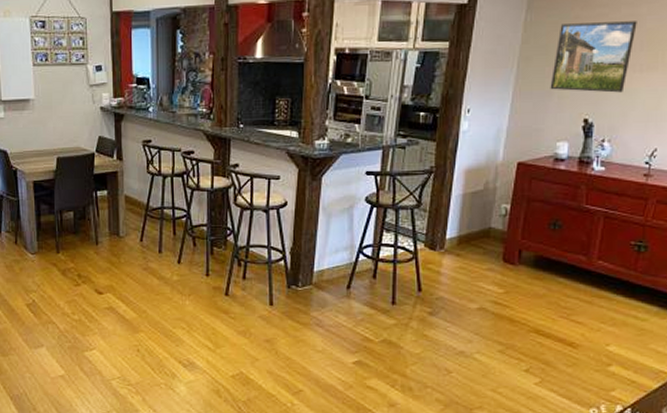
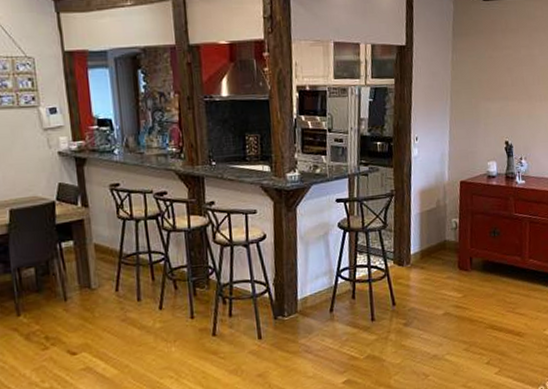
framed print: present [550,21,637,93] -> none [477,60,534,119]

